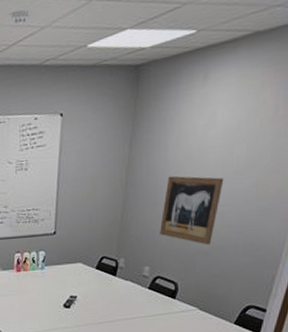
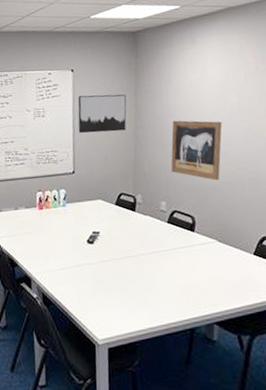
wall art: none [63,144,120,190] -> present [78,94,127,133]

